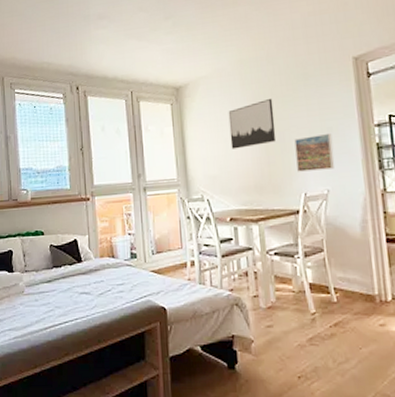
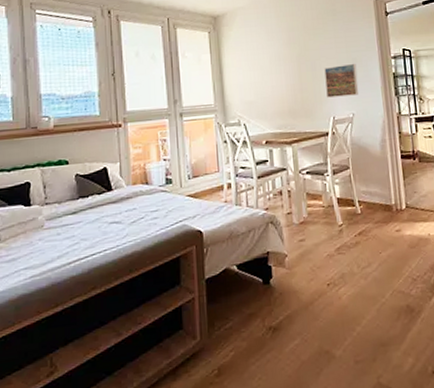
wall art: present [228,99,276,149] -> none [264,31,308,77]

